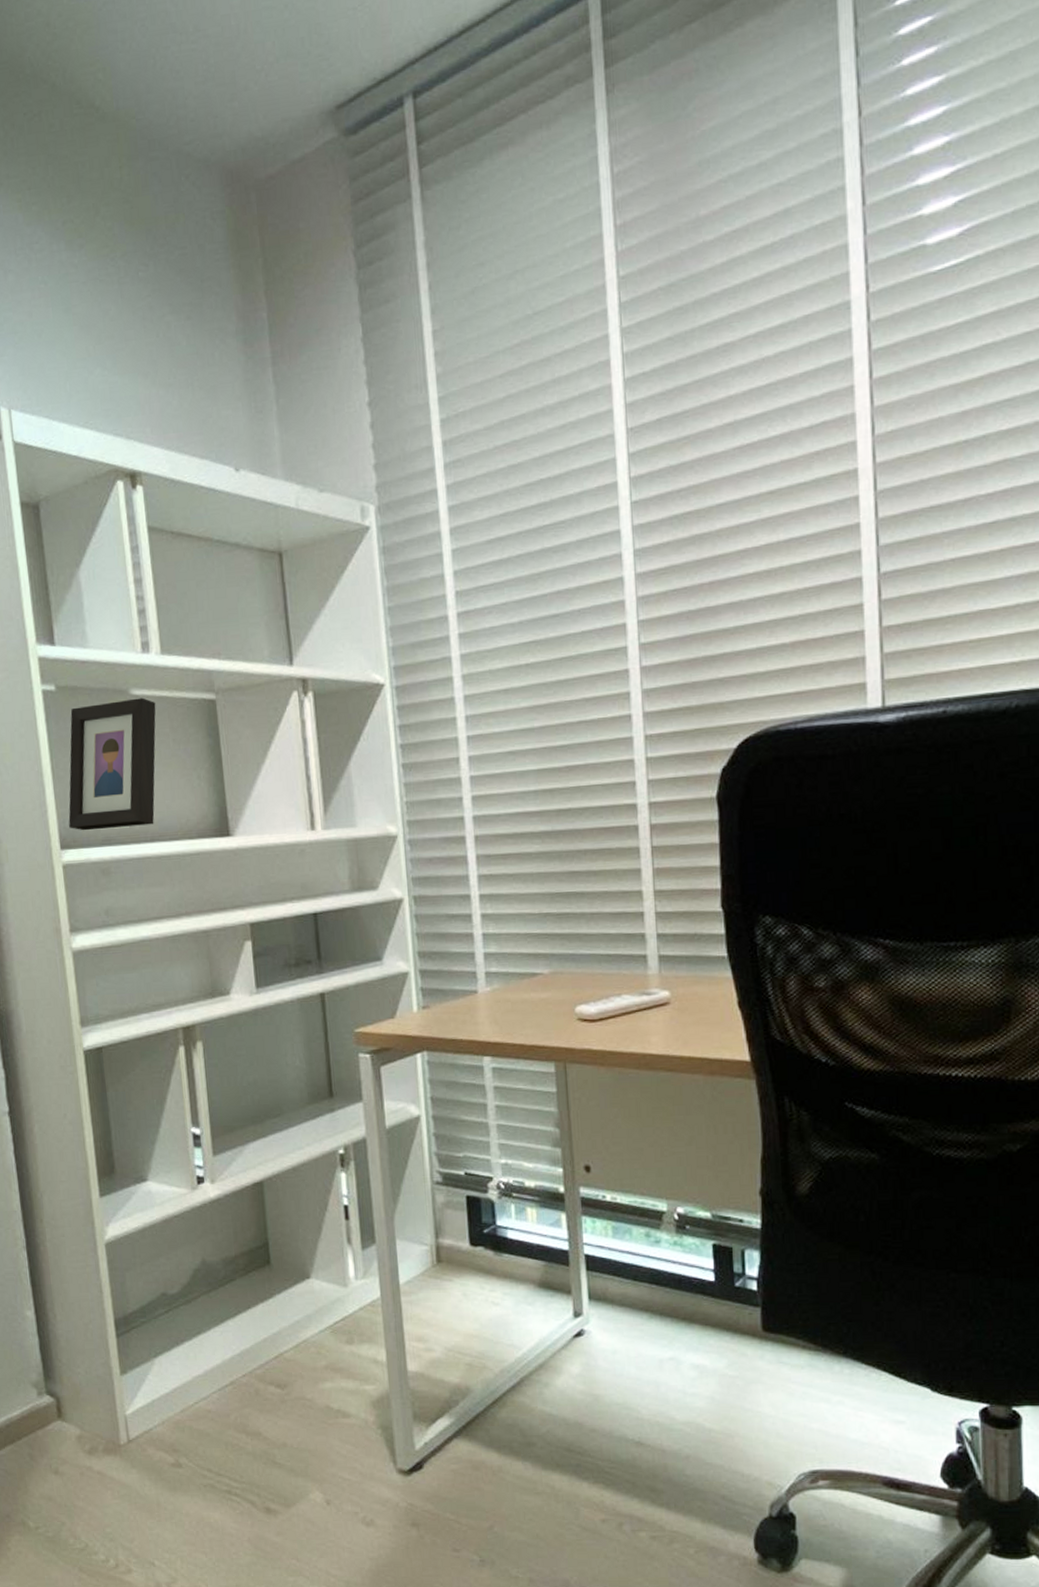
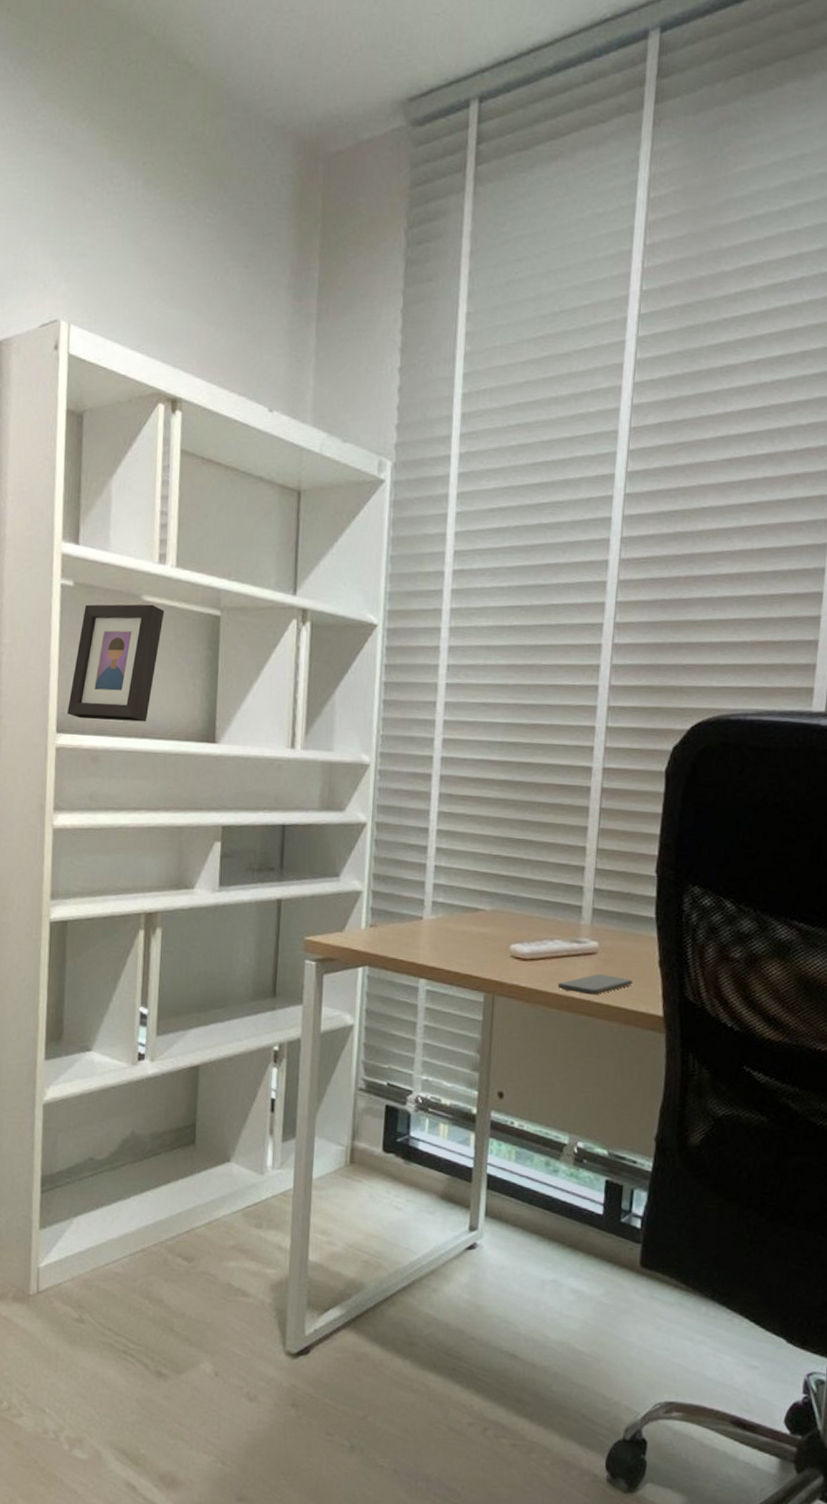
smartphone: none [632,1025,713,1049] -> present [558,974,633,995]

